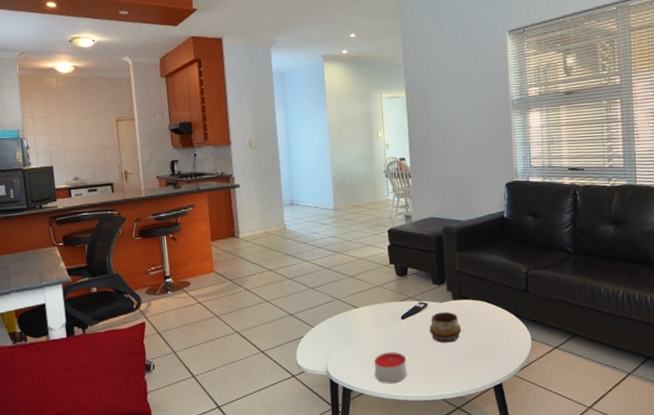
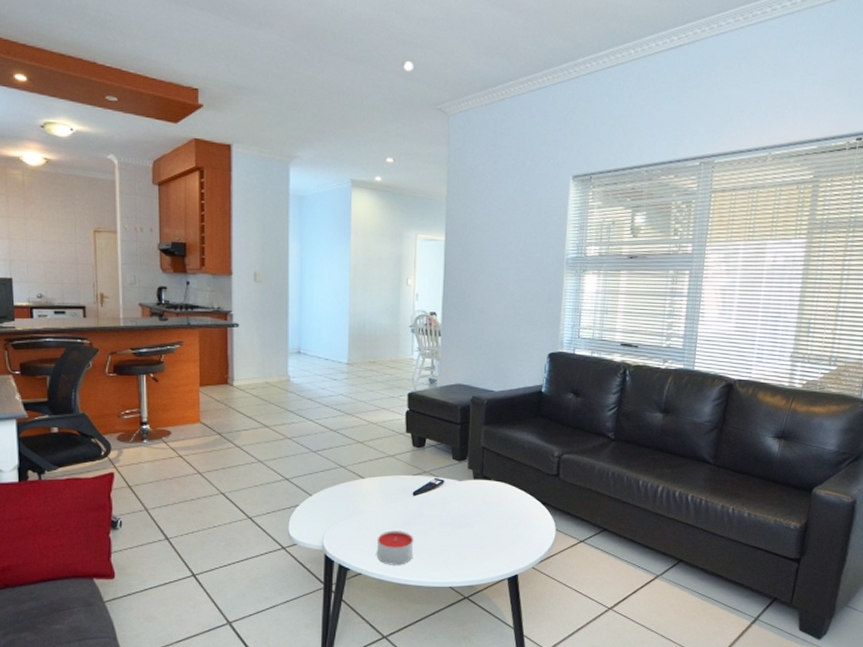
decorative bowl: present [429,311,462,343] -> none [442,491,480,526]

